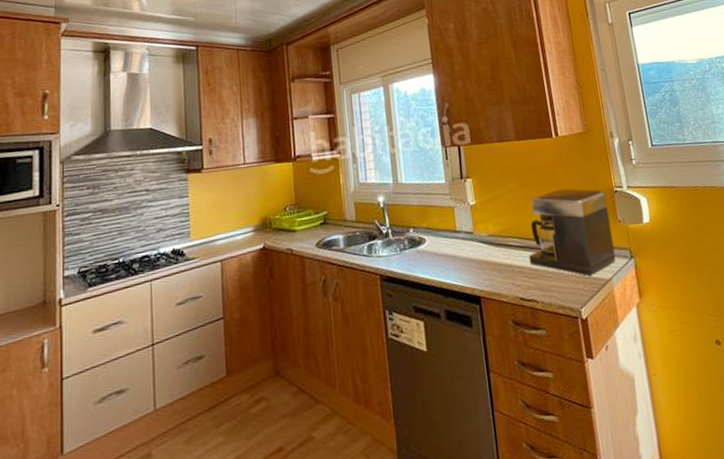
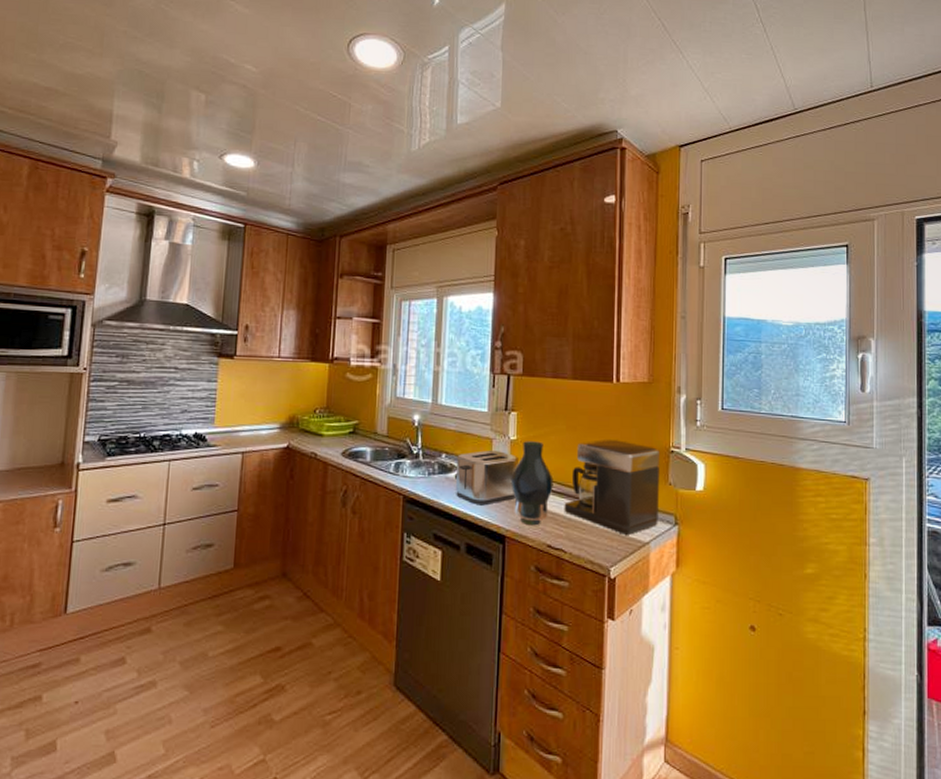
toaster: none [424,217,484,272] -> present [454,451,520,506]
vase: none [476,202,516,283] -> present [510,441,554,526]

